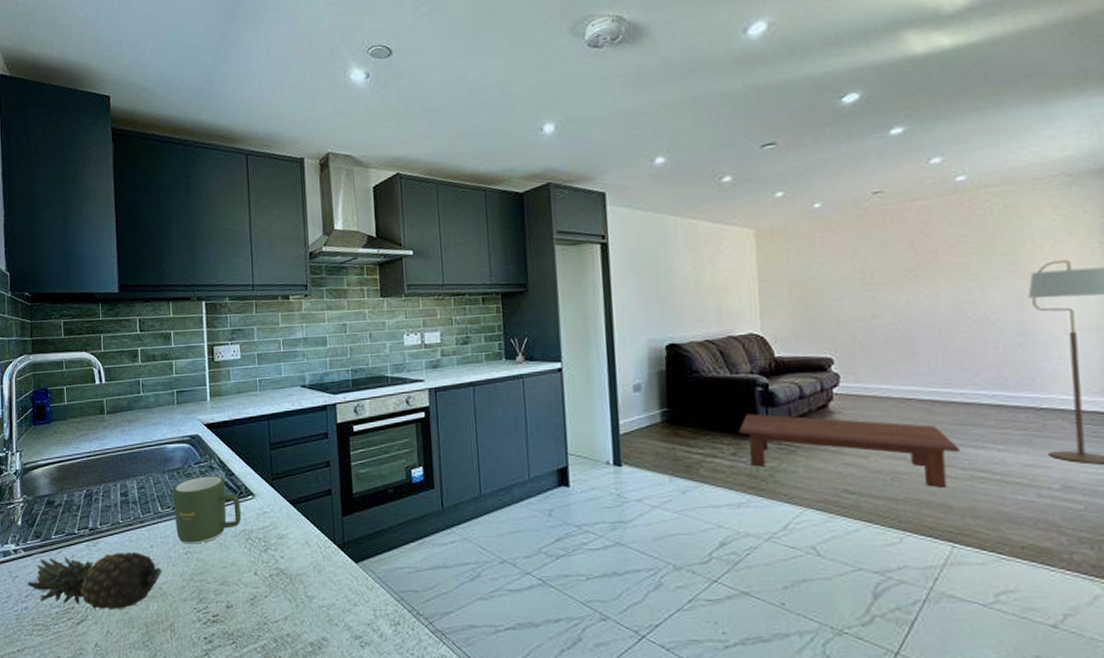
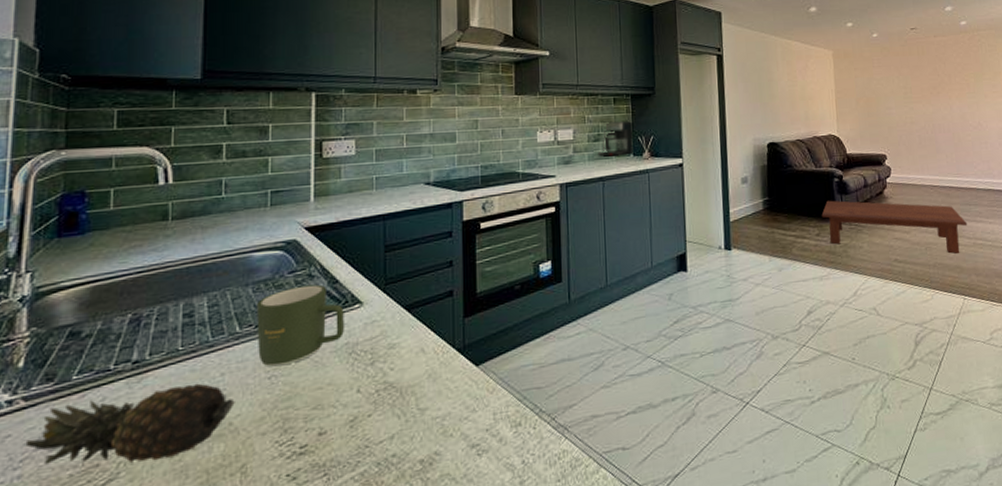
coffee maker: none [467,322,506,361] -> present [598,121,633,157]

